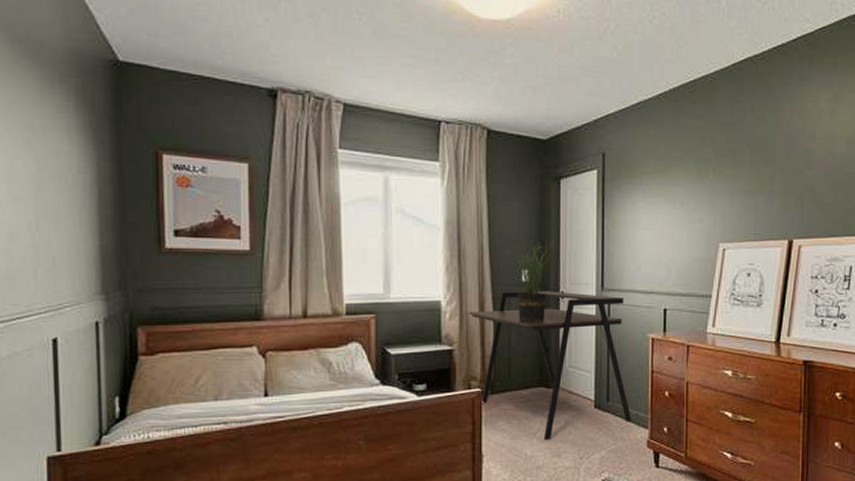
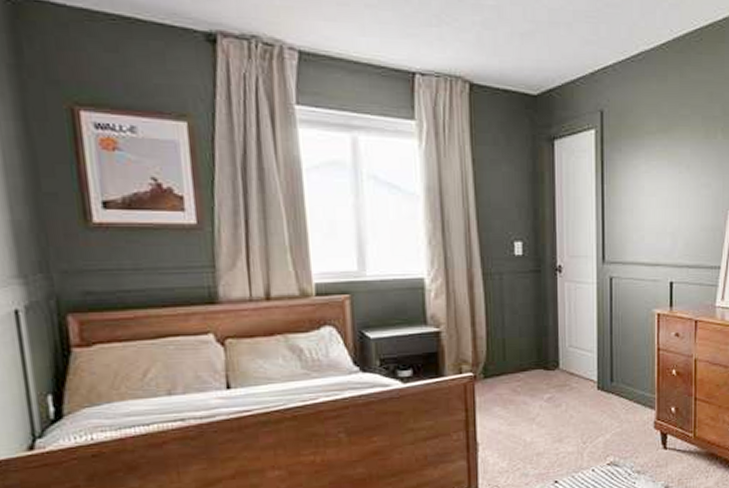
desk: present [469,291,632,440] -> none [457,265,638,425]
potted plant: present [514,242,552,323] -> none [505,211,547,300]

